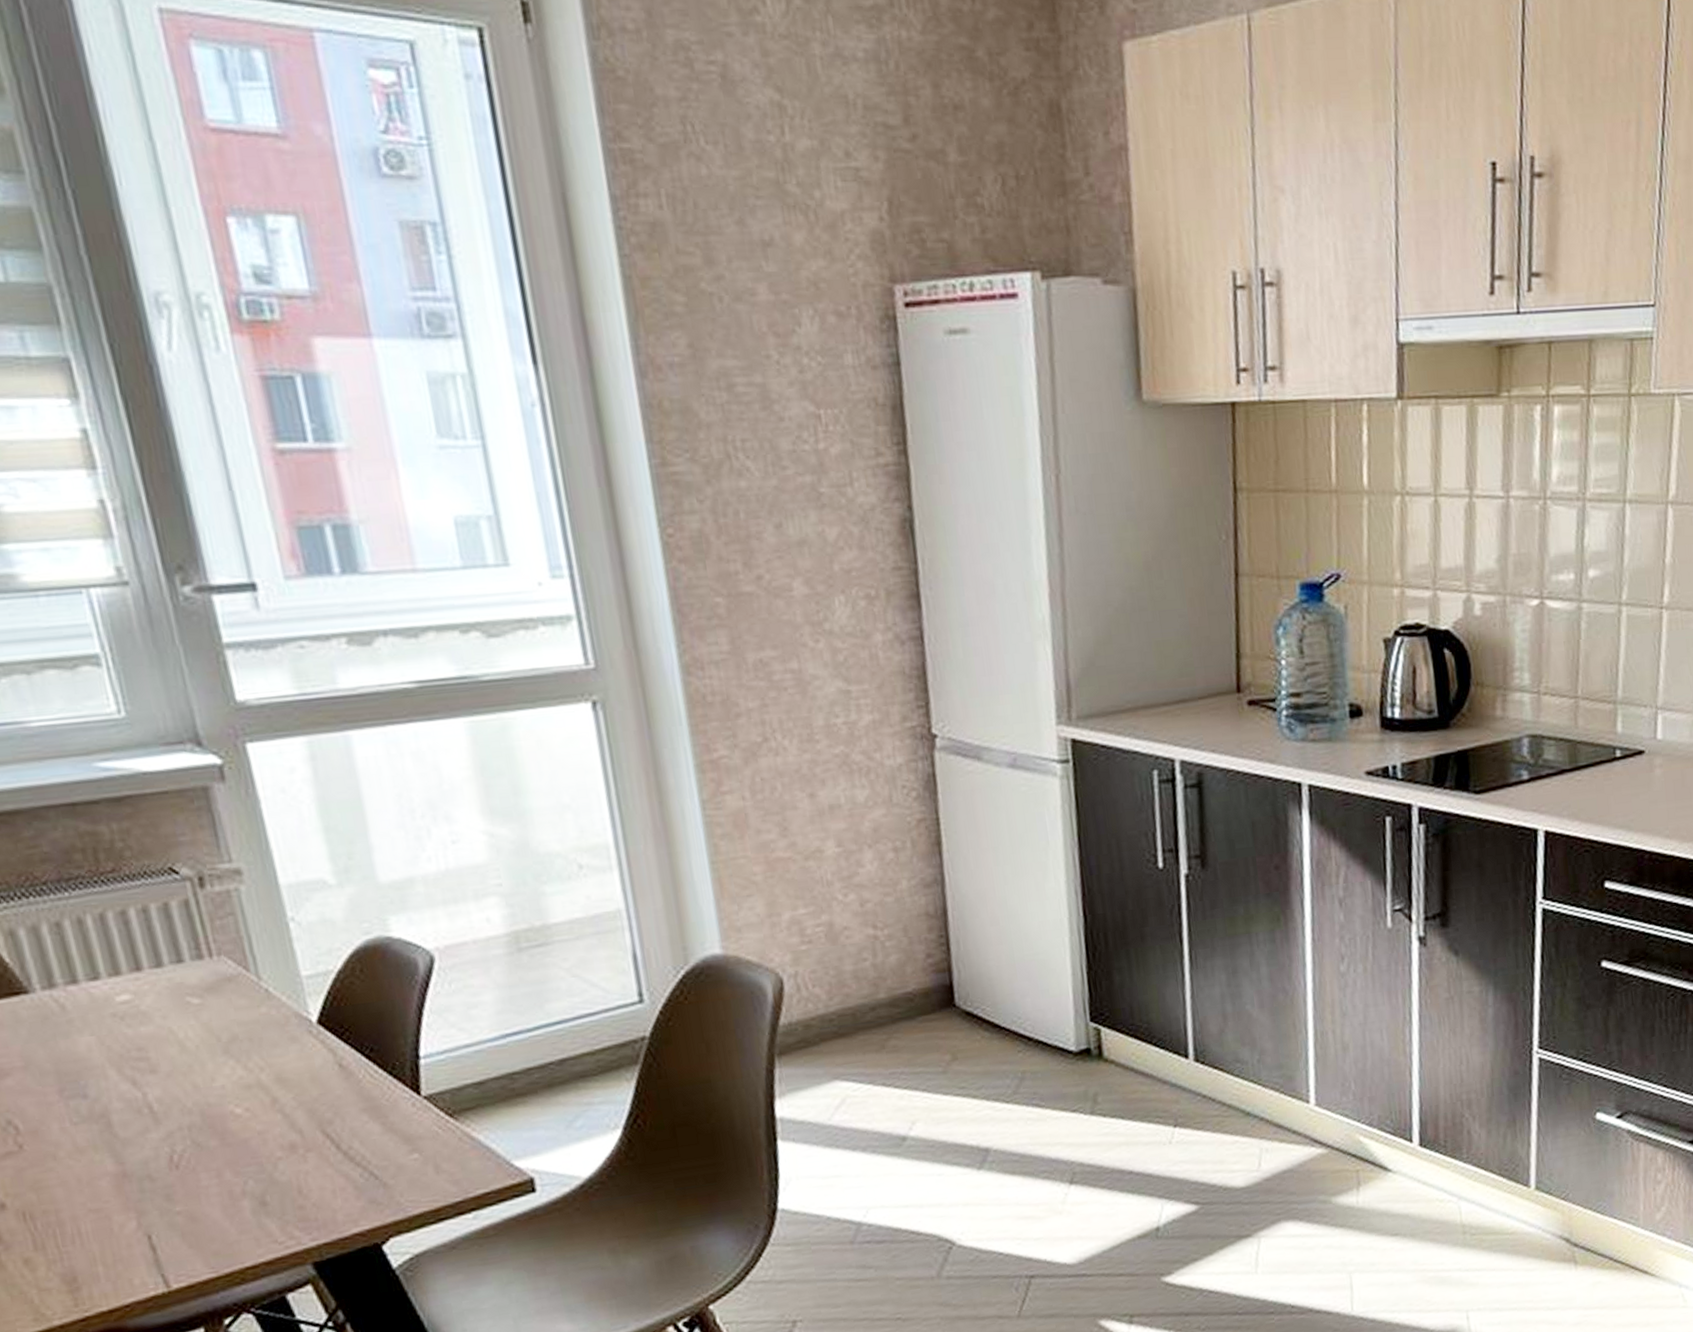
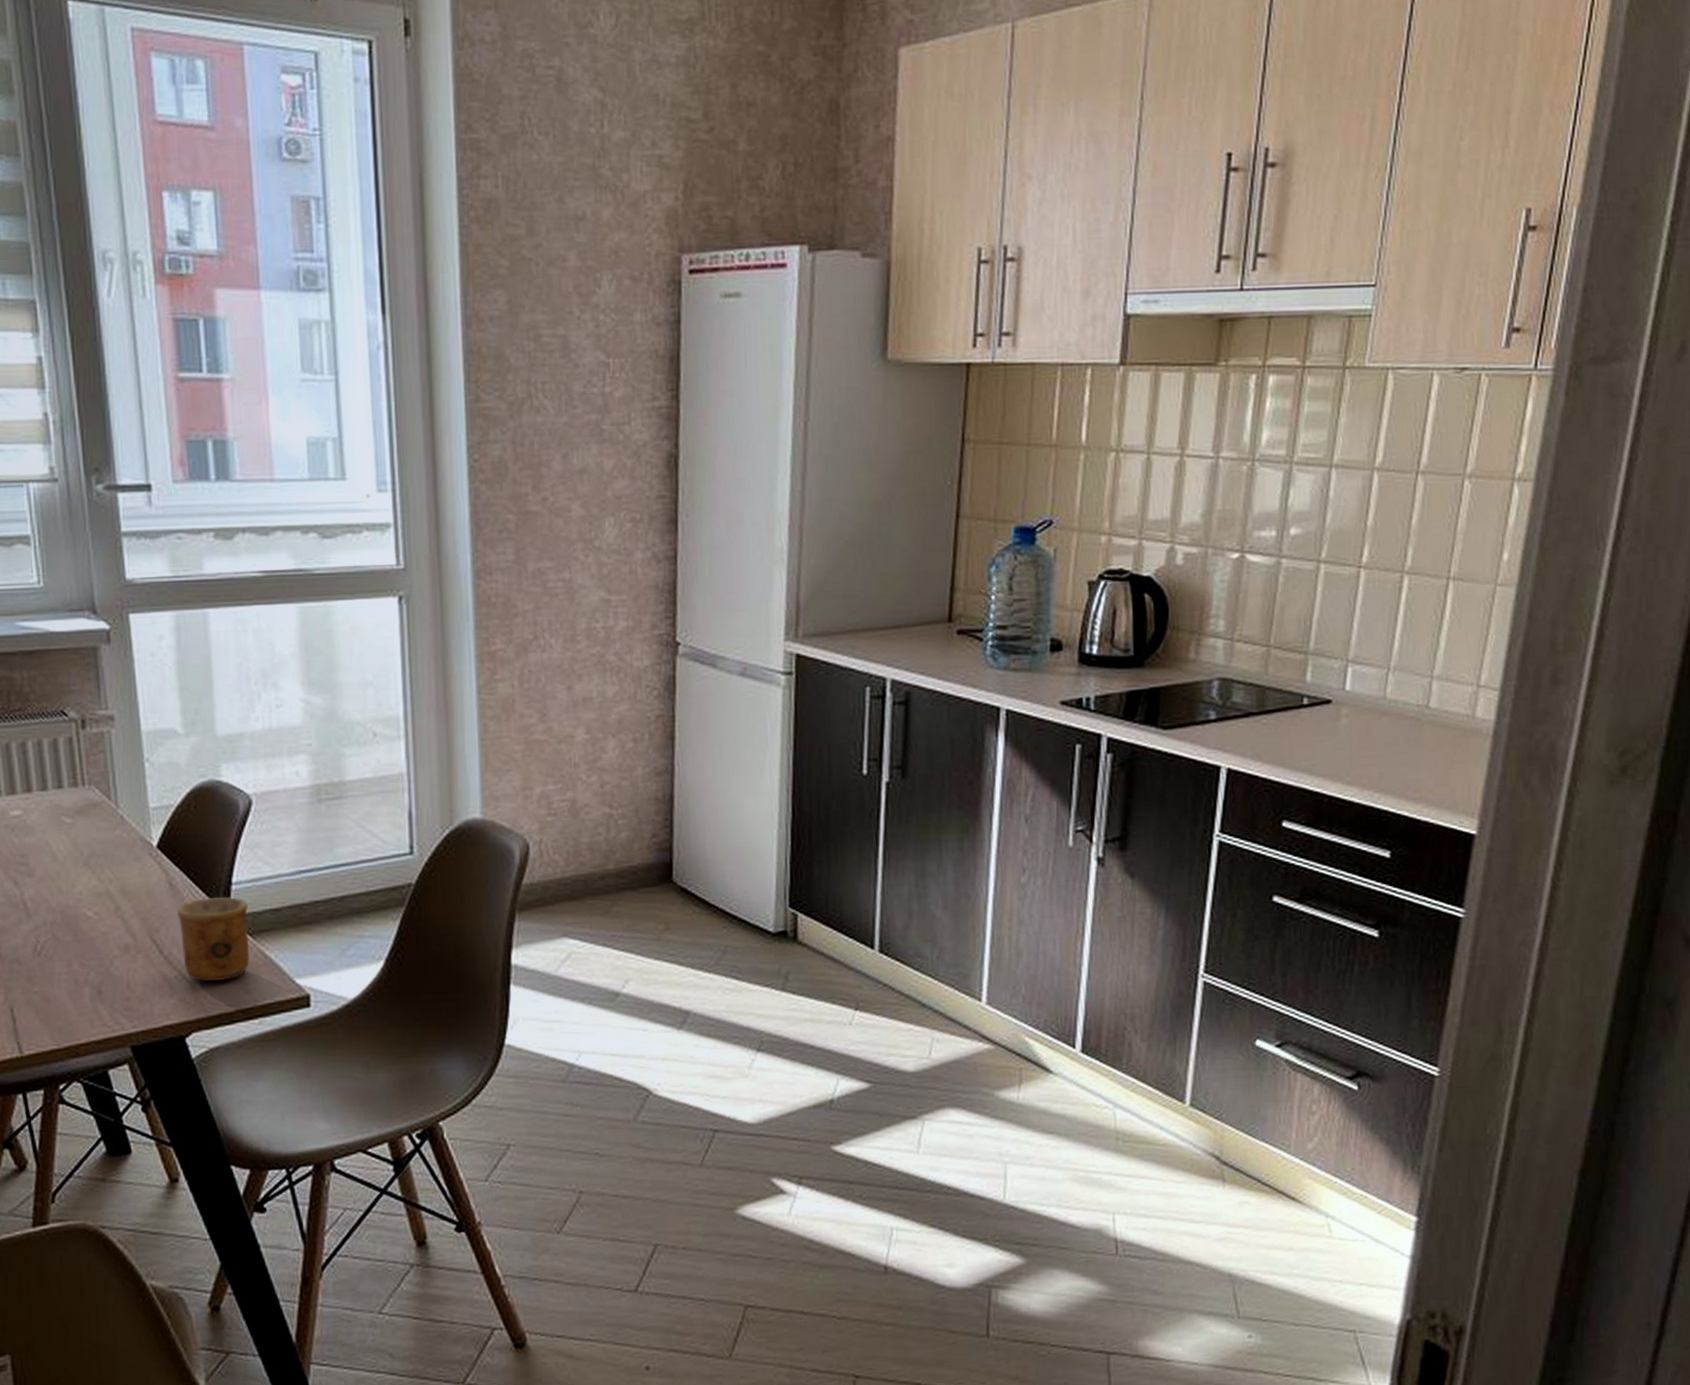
cup: none [352,1073,454,1177] -> present [176,896,250,982]

